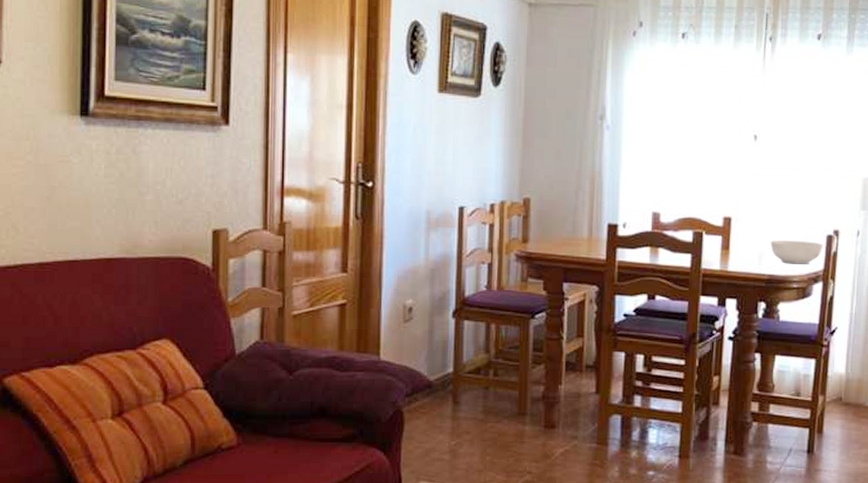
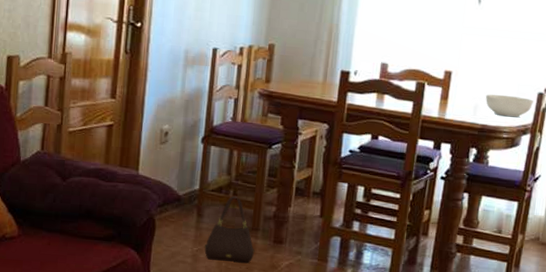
handbag: none [463,376,524,454] -> present [204,195,255,263]

